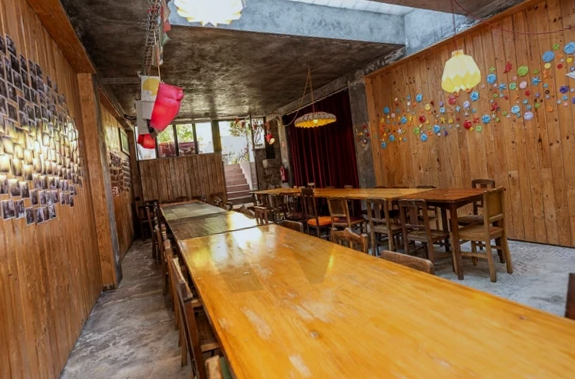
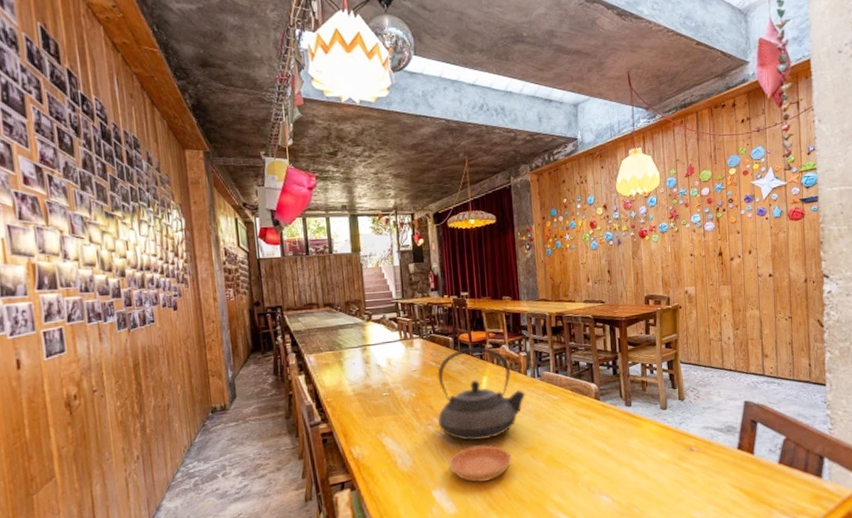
teapot: none [290,230,369,312] -> present [437,347,526,441]
saucer: none [302,315,359,350] -> present [448,444,513,483]

